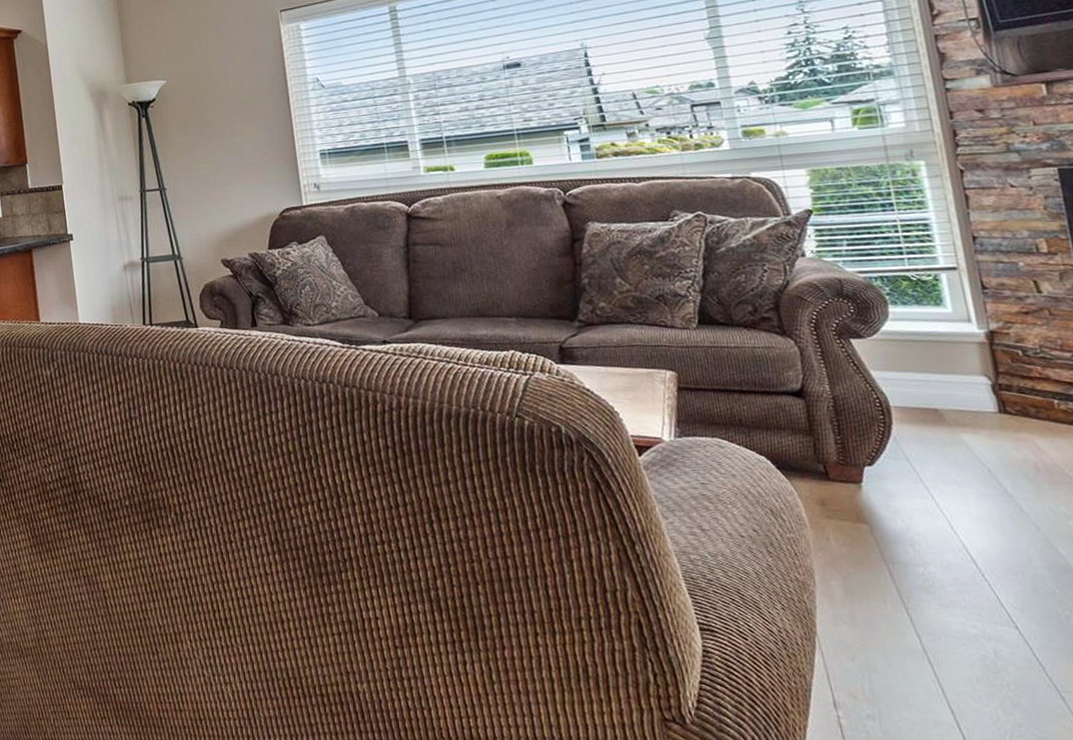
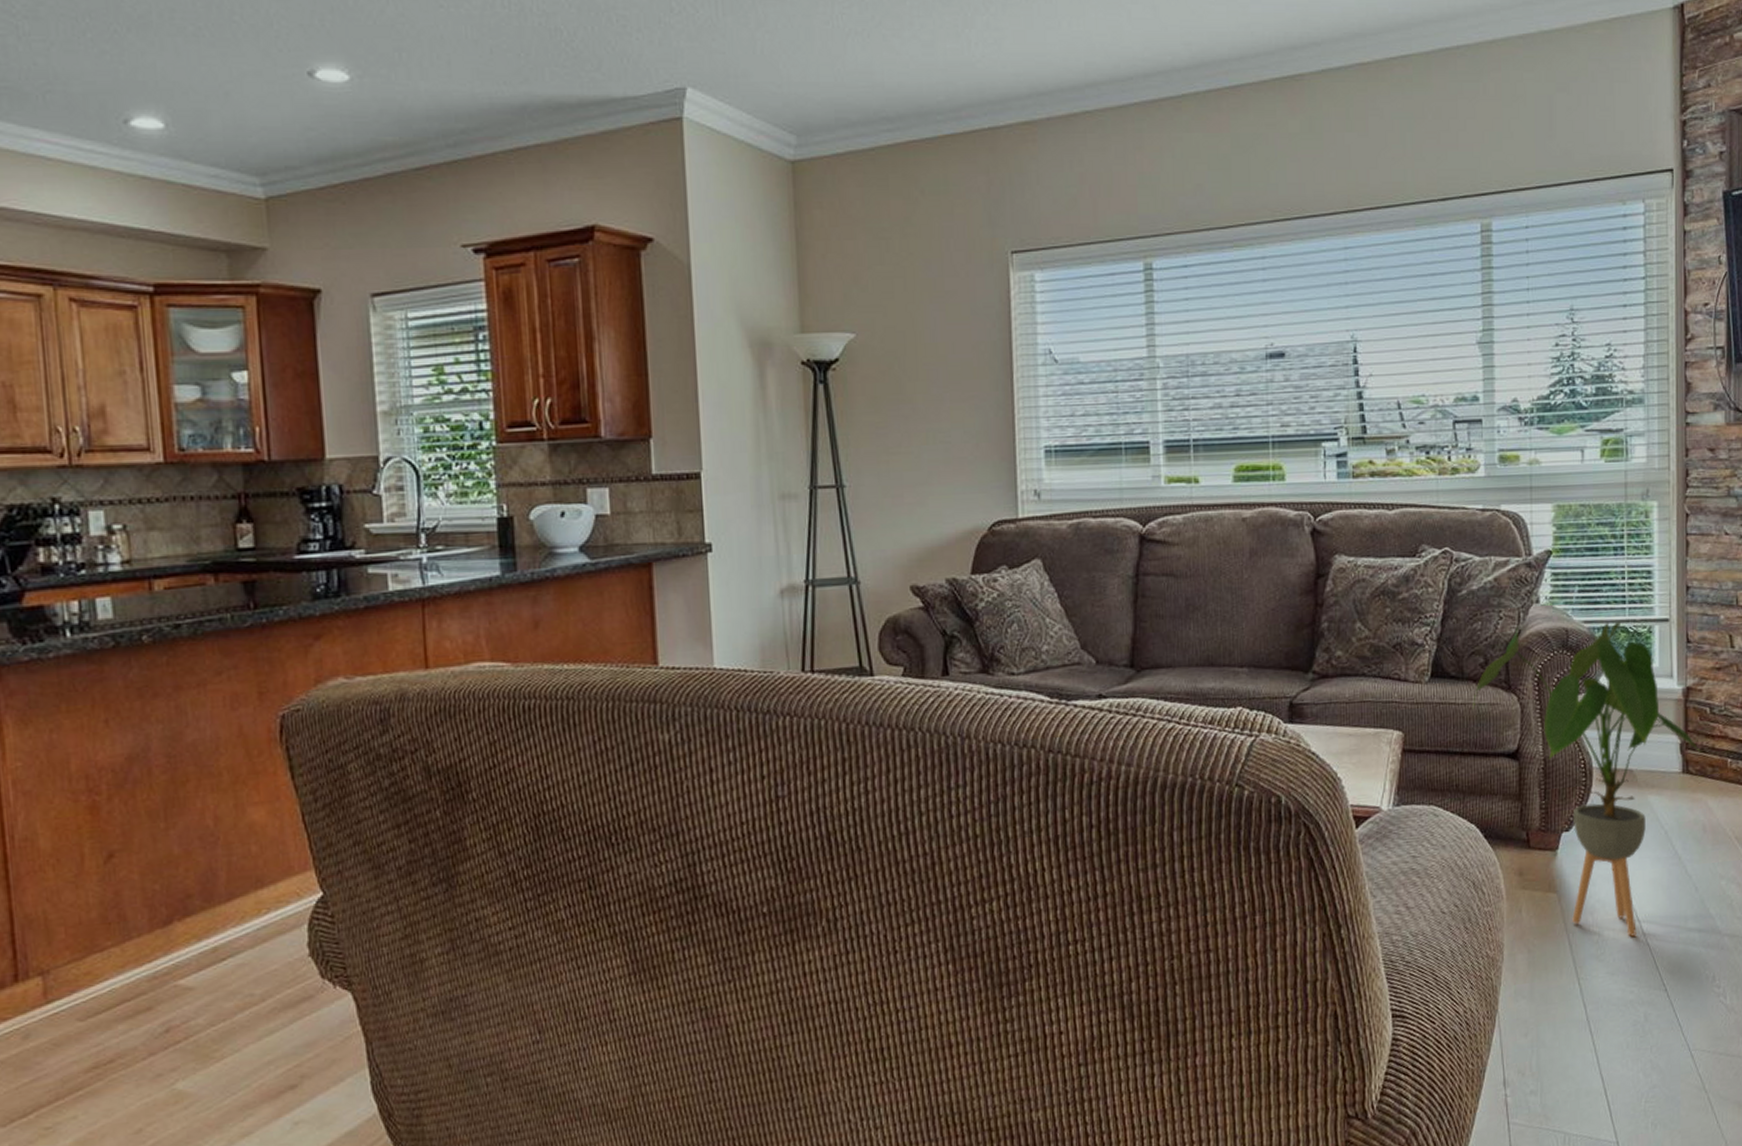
house plant: none [746,270,1017,571] -> present [1473,621,1700,937]

